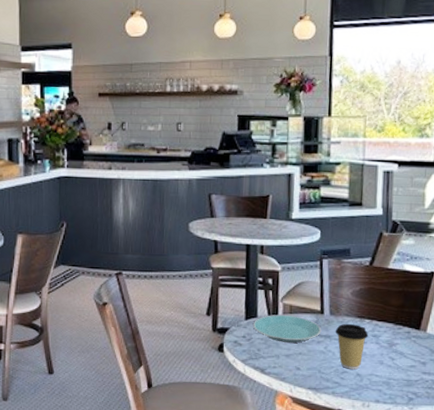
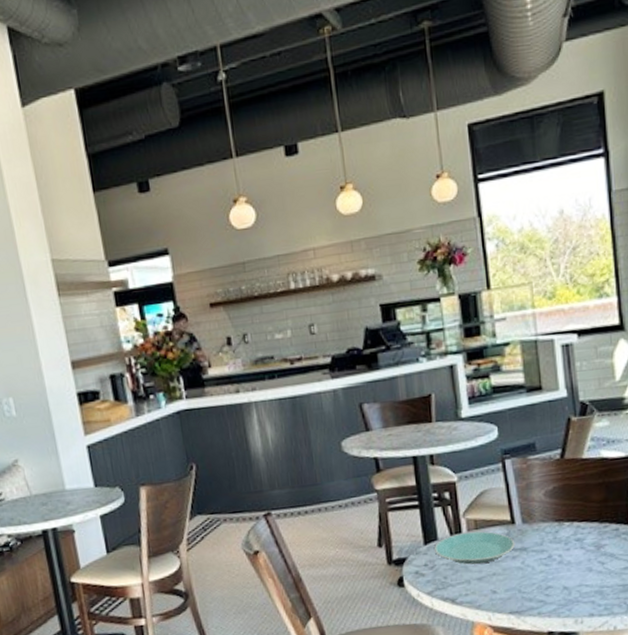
coffee cup: present [335,323,369,370] -> none [531,530,571,584]

